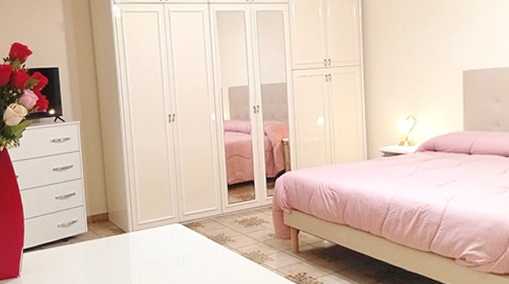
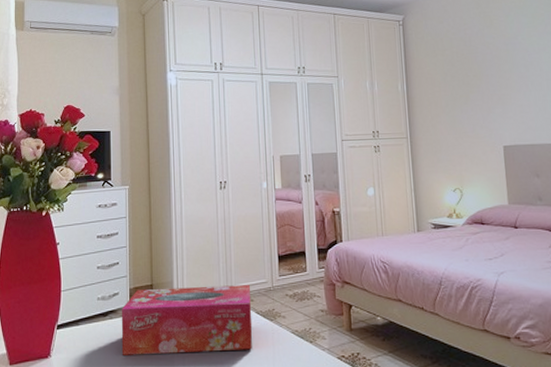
tissue box: none [80,212,204,275] -> present [121,285,253,355]

